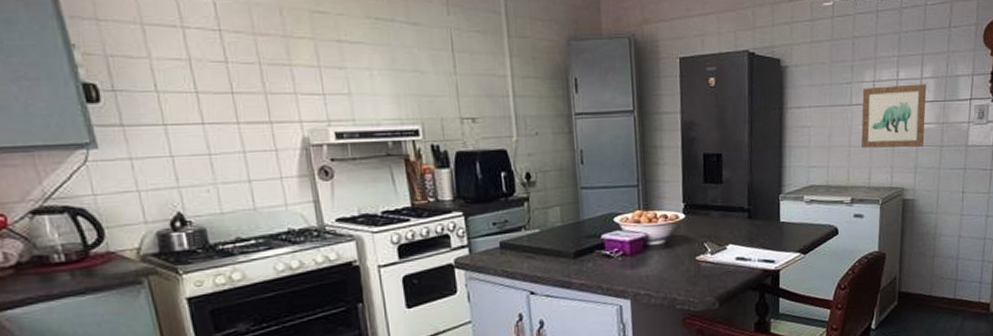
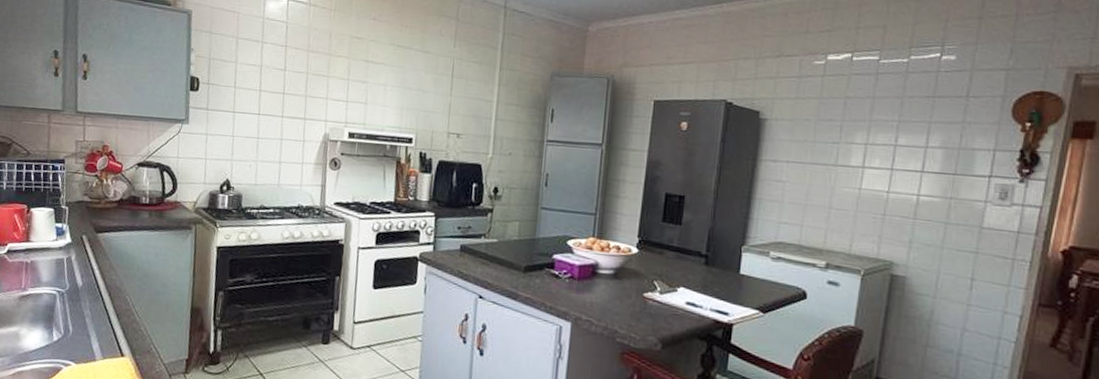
wall art: present [861,84,927,148] -> none [845,150,932,221]

